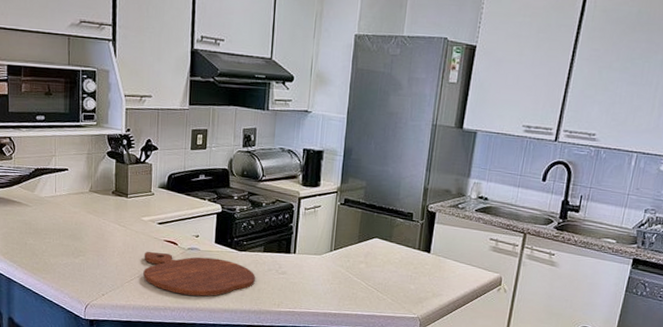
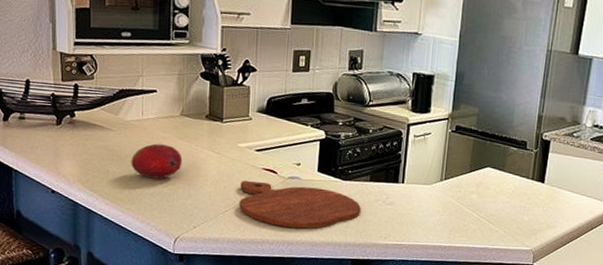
fruit: none [46,218,92,251] -> present [131,143,183,179]

